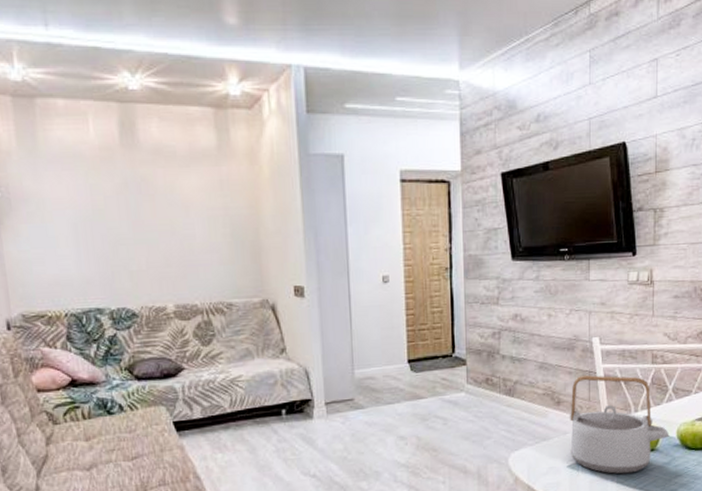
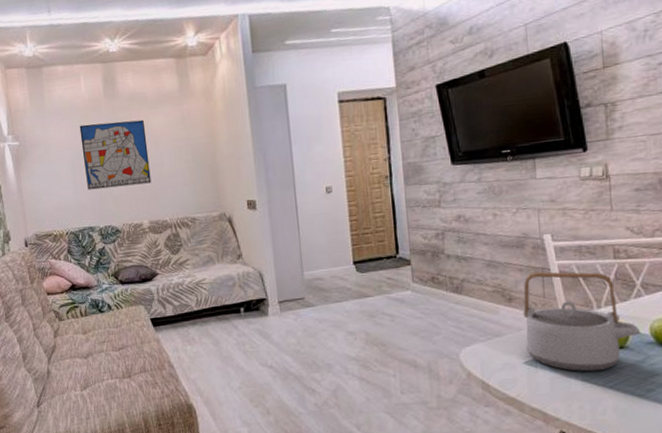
wall art: none [85,178,179,262] -> present [79,119,152,190]

